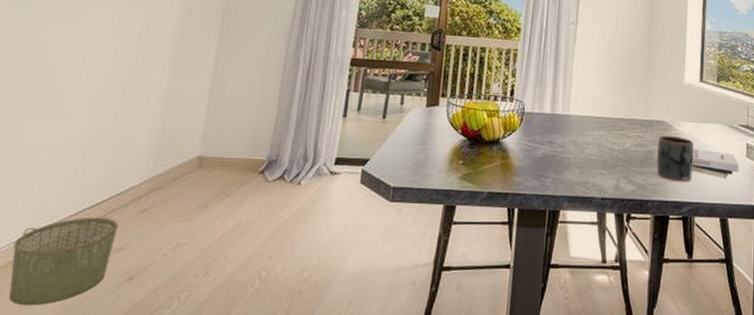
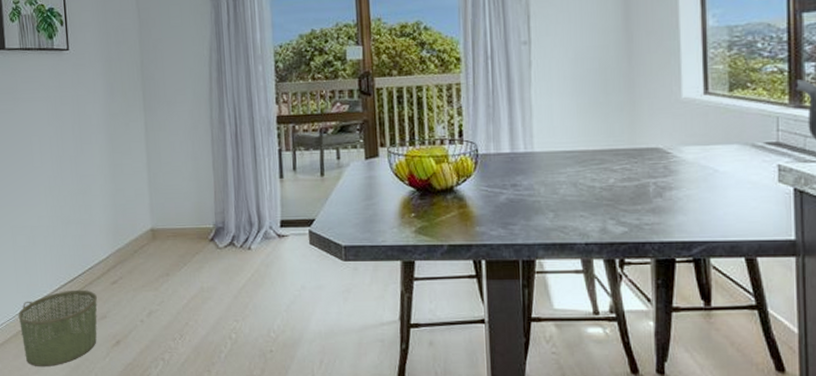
mug: present [656,135,695,183] -> none [651,164,705,220]
books: present [692,148,739,179] -> none [701,177,768,211]

